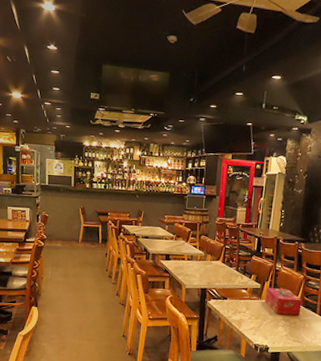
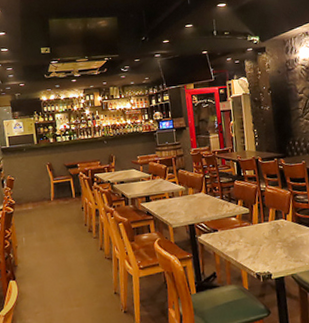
tissue box: present [264,288,302,316] -> none [255,208,296,237]

